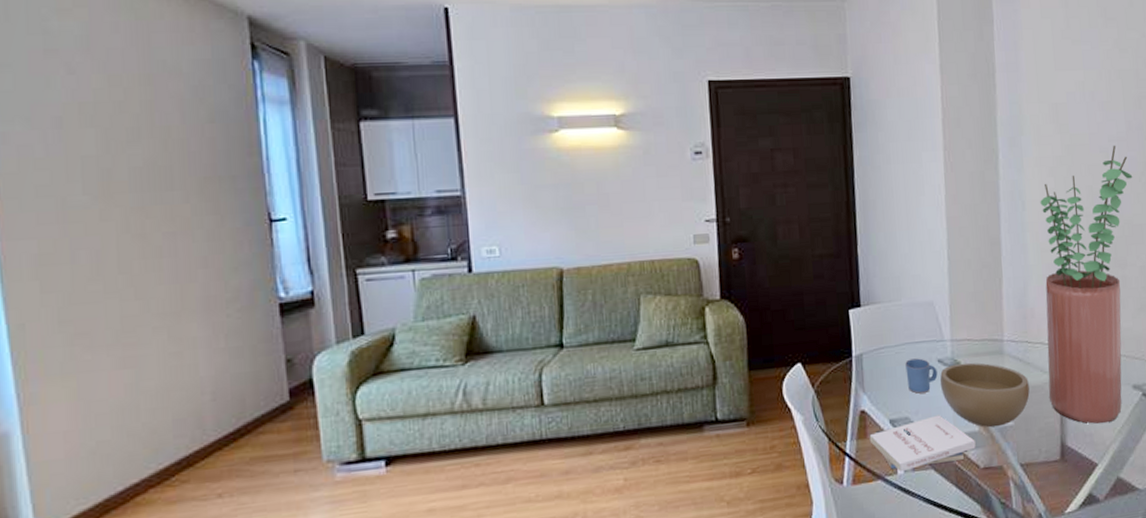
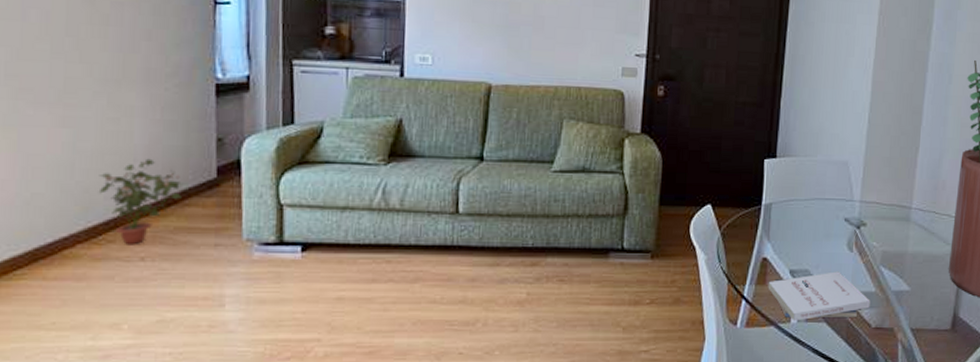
potted plant: none [166,389,255,483] -> present [98,158,182,245]
mug: present [905,358,938,394] -> none [812,214,843,248]
bowl: present [939,362,1030,428] -> none [843,225,931,290]

